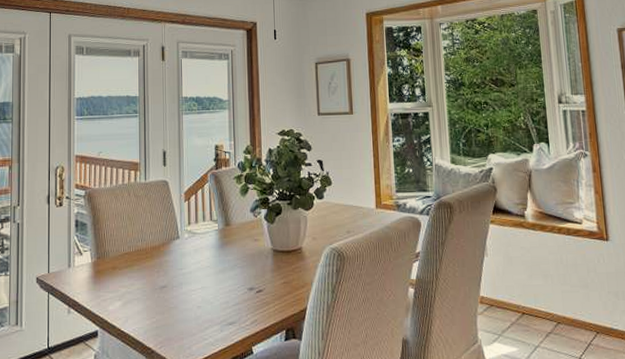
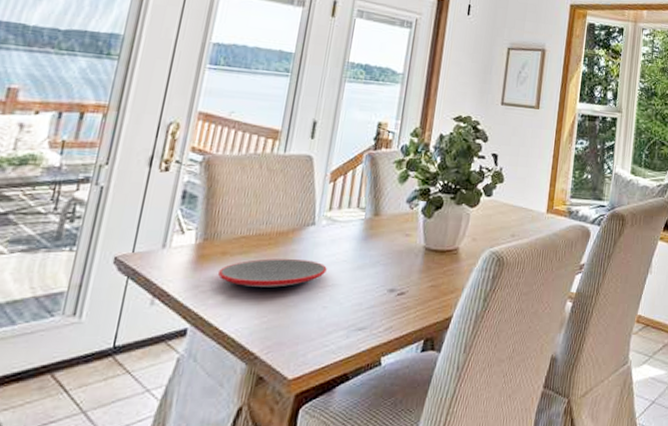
plate: none [112,268,195,294] -> present [217,258,327,287]

